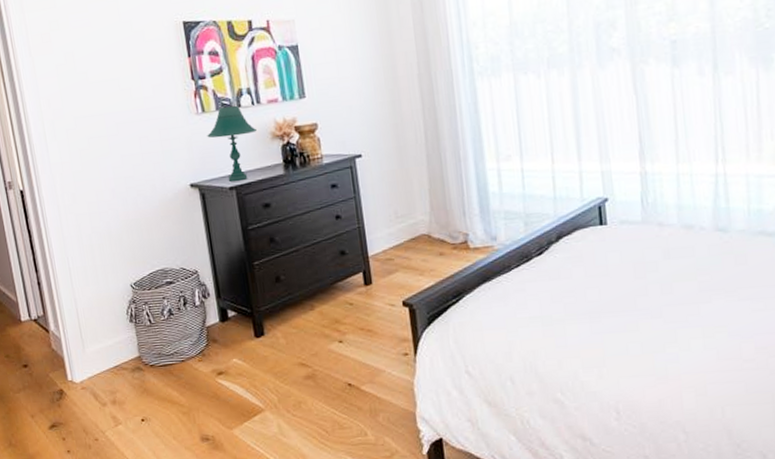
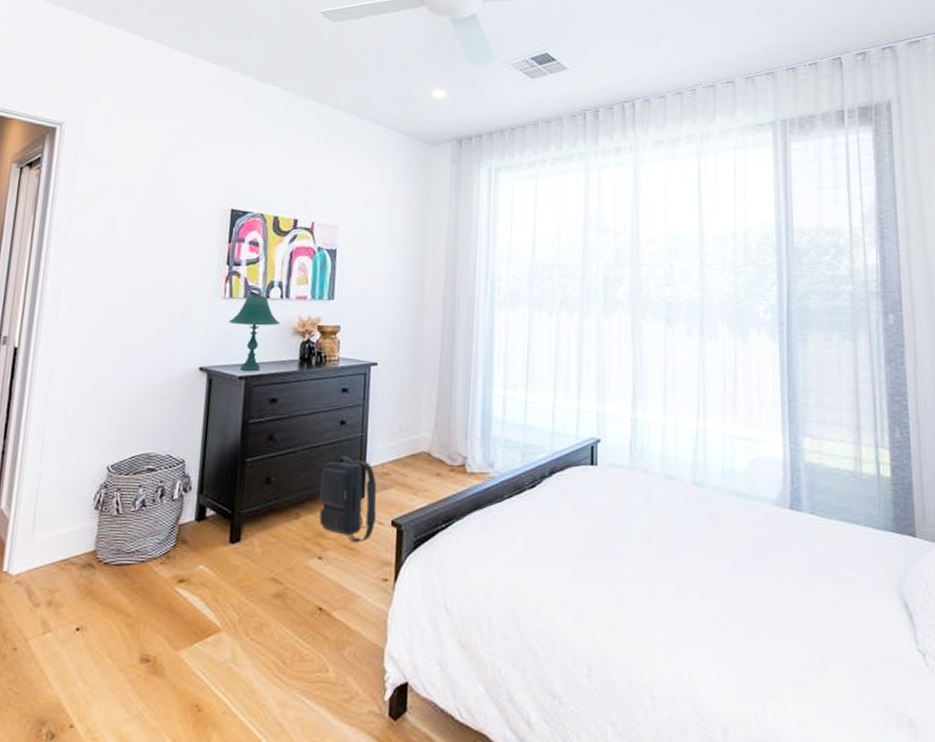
backpack: none [326,248,387,325] -> present [319,457,377,543]

